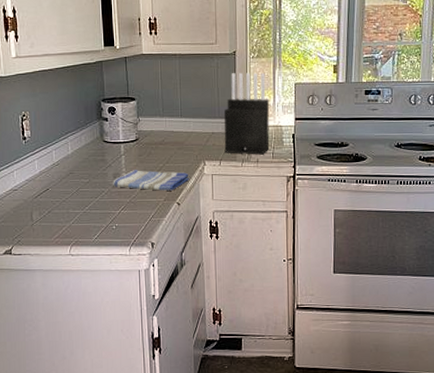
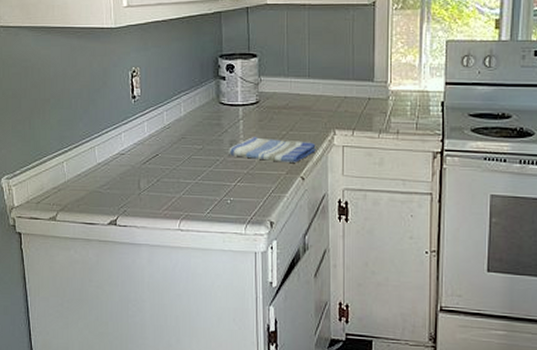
knife block: present [224,72,270,155] -> none [358,27,415,125]

